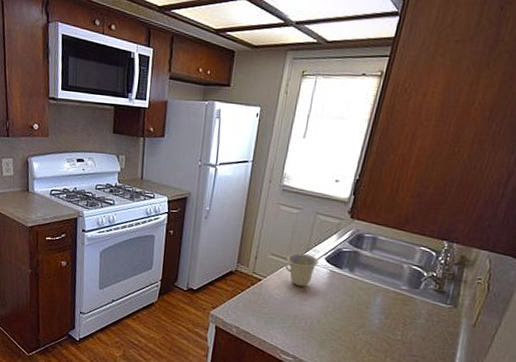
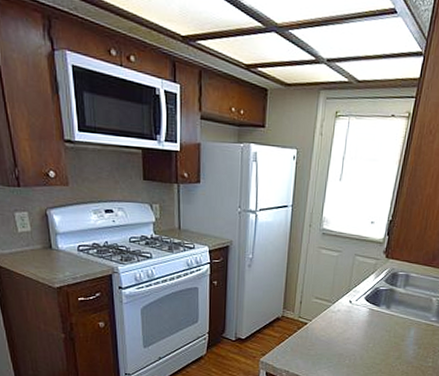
cup: present [284,252,319,287] -> none [328,294,359,327]

